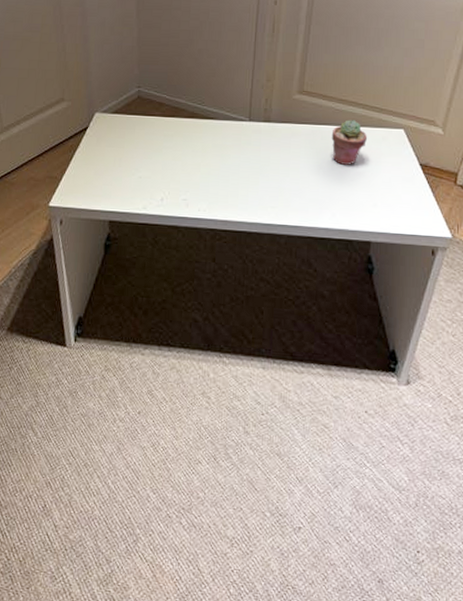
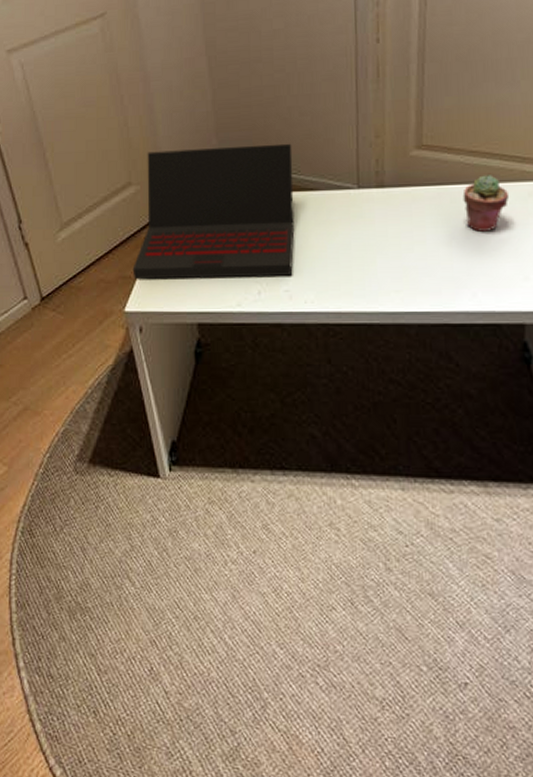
laptop: none [58,74,200,189] -> present [132,143,295,280]

